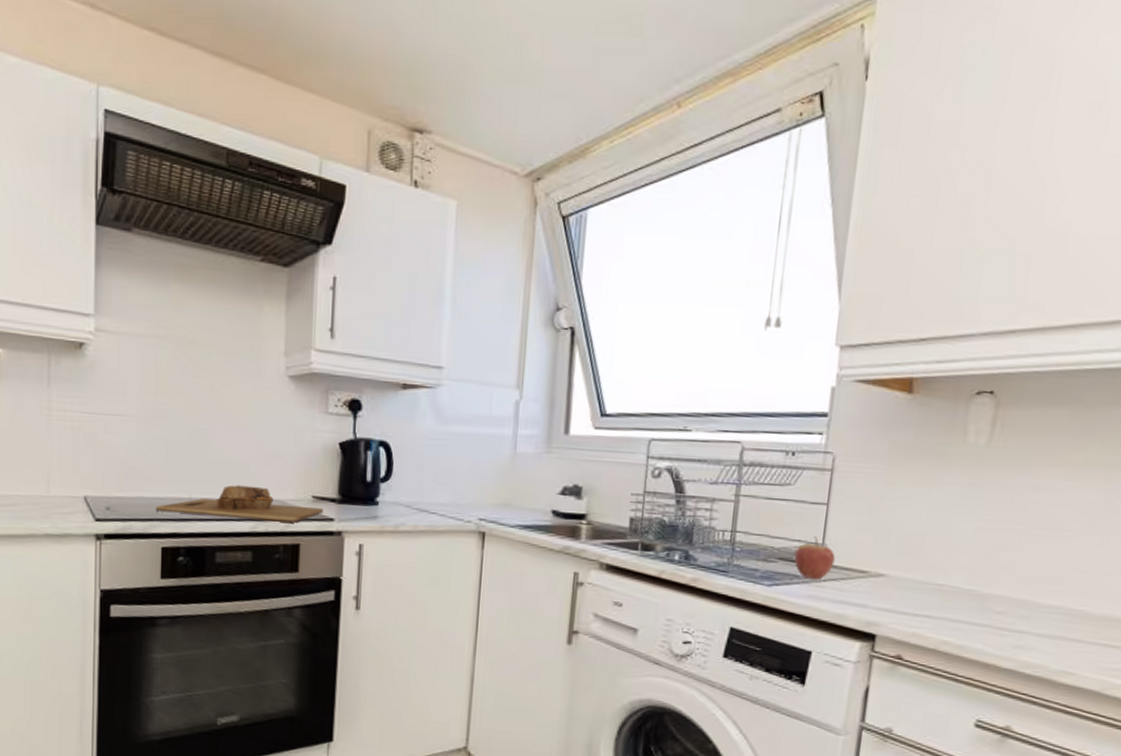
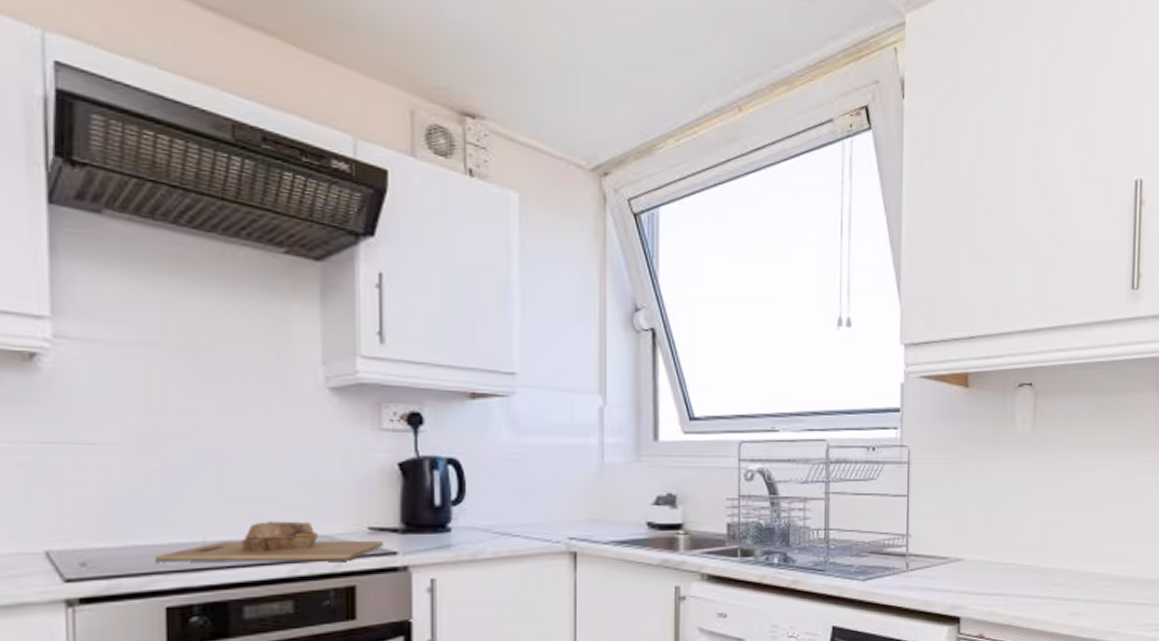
fruit: present [794,535,835,581] -> none [883,527,919,571]

